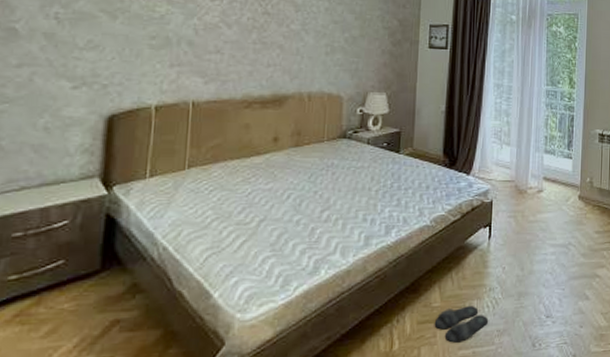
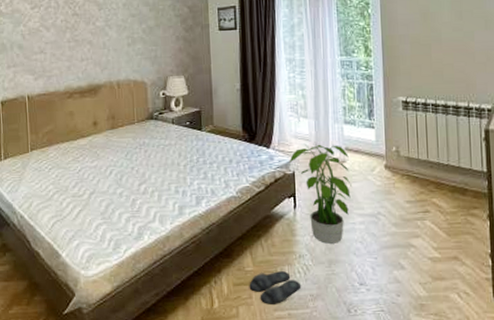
potted plant: none [488,170,548,275] -> present [289,142,353,244]

